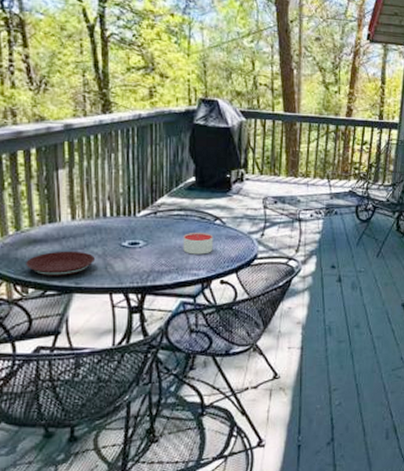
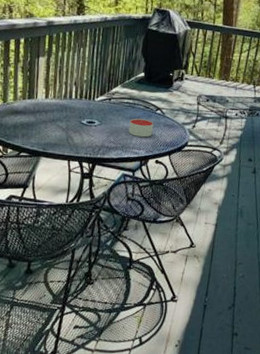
plate: present [26,251,96,276] -> none [8,122,61,142]

